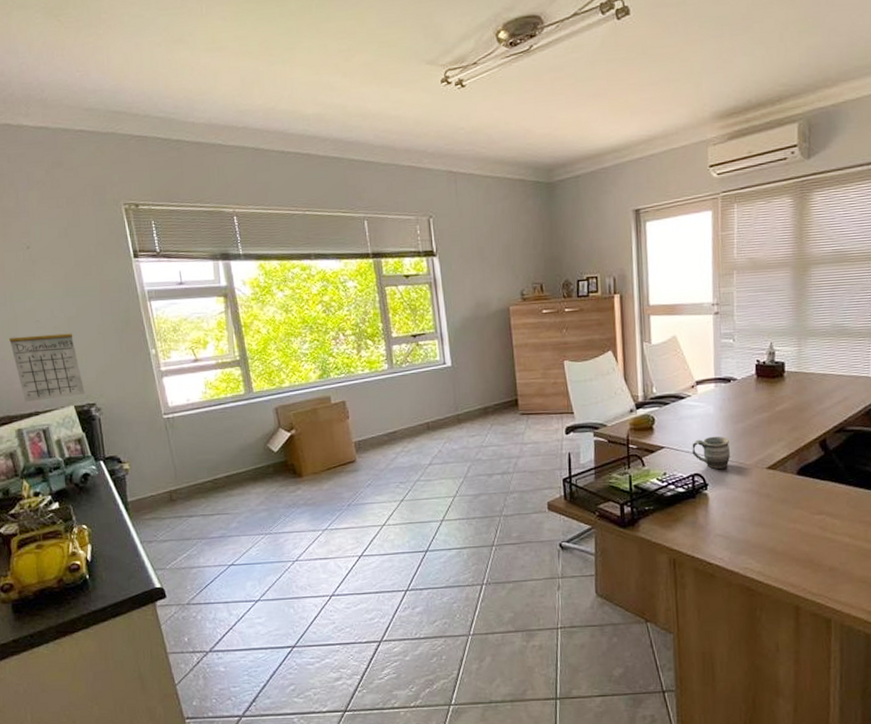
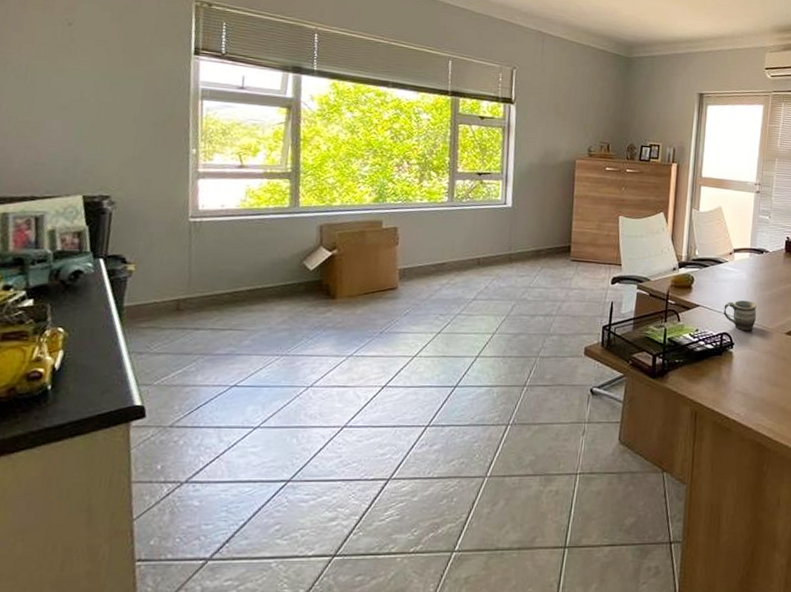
calendar: present [9,320,85,403] -> none [18,100,101,185]

